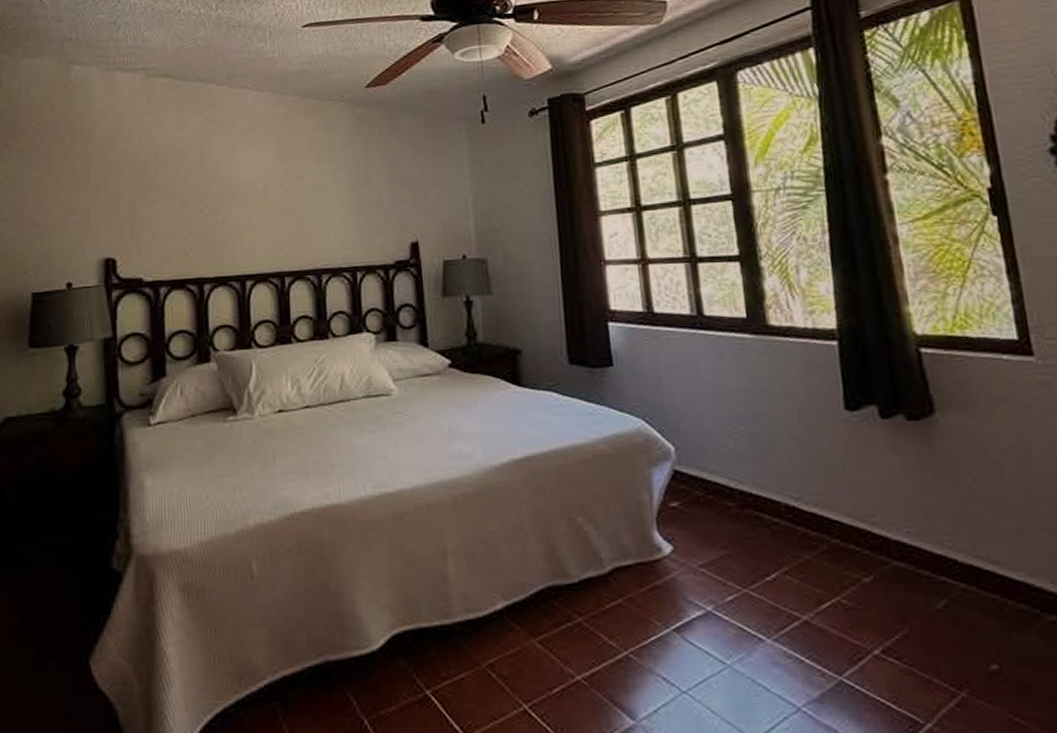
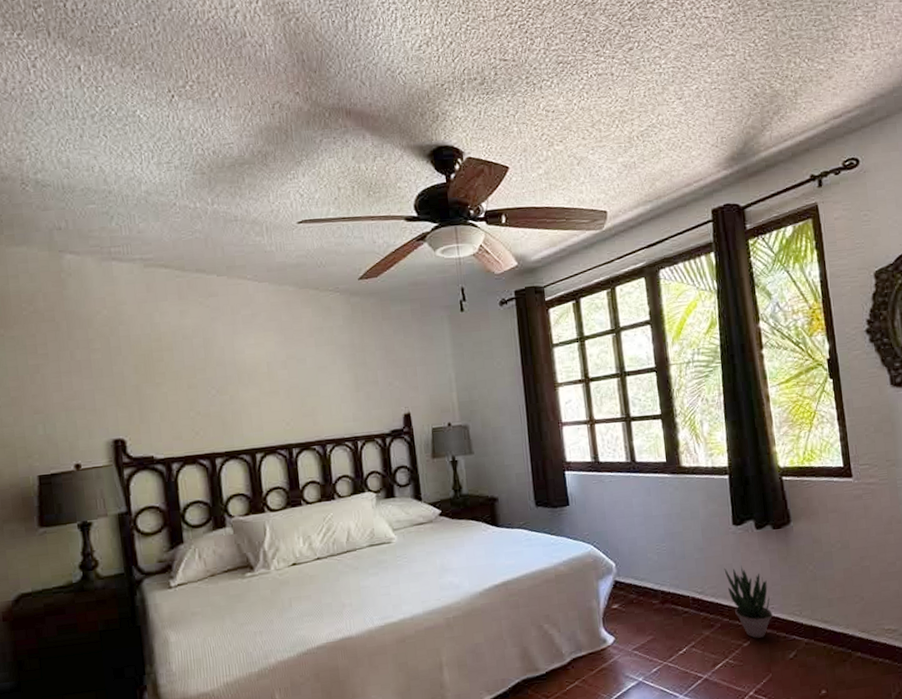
potted plant: none [832,467,908,573] -> present [724,565,773,638]

